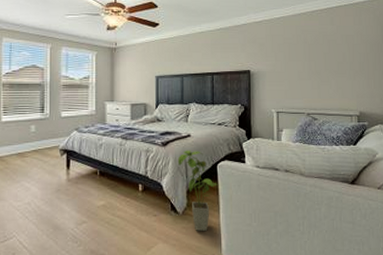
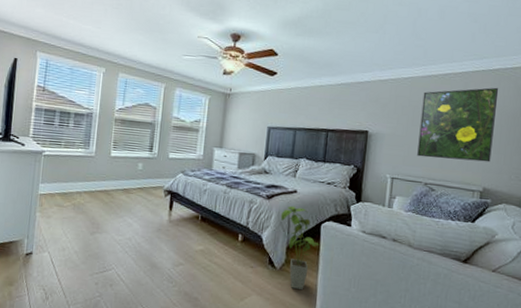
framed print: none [295,19,363,89] -> present [417,87,499,163]

